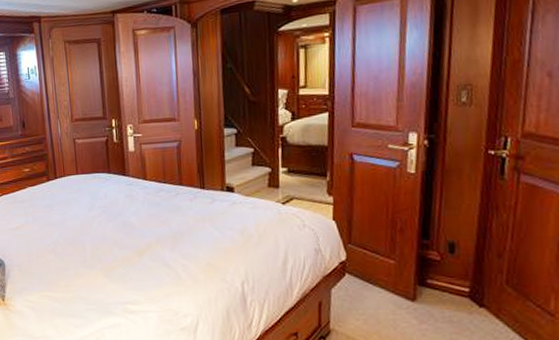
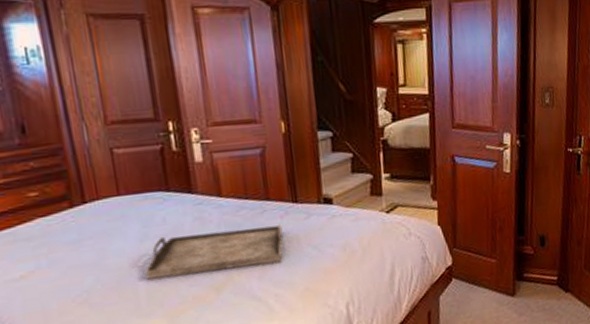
serving tray: none [91,206,192,240] -> present [146,224,283,279]

